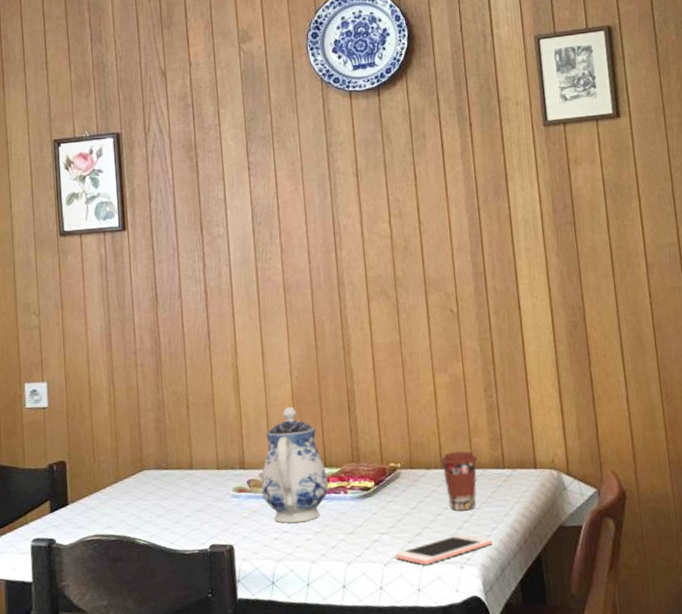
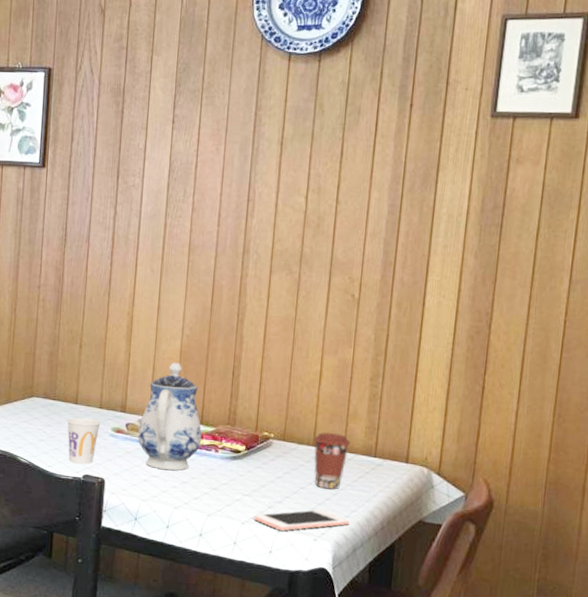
cup: none [183,482,221,536] -> present [66,417,101,465]

